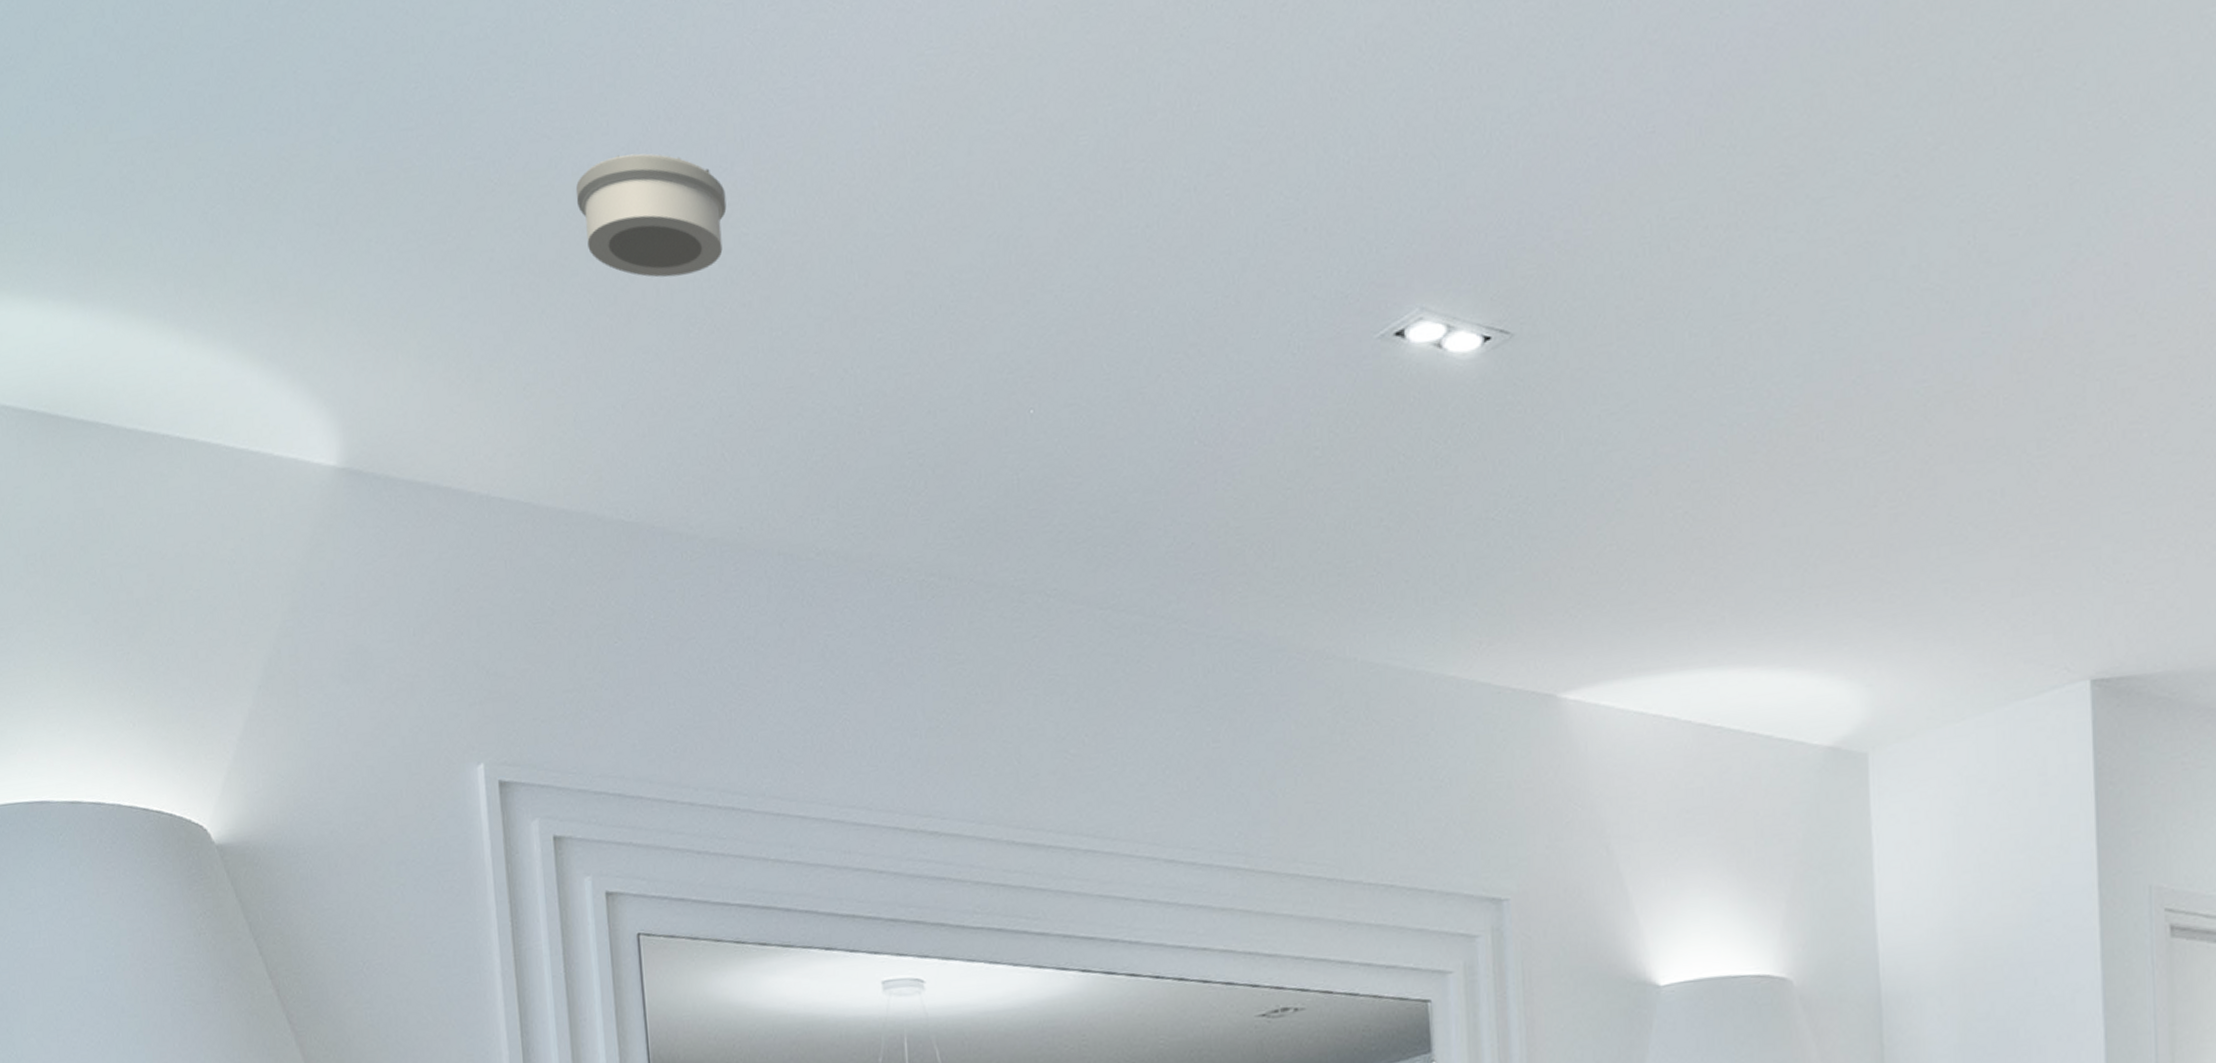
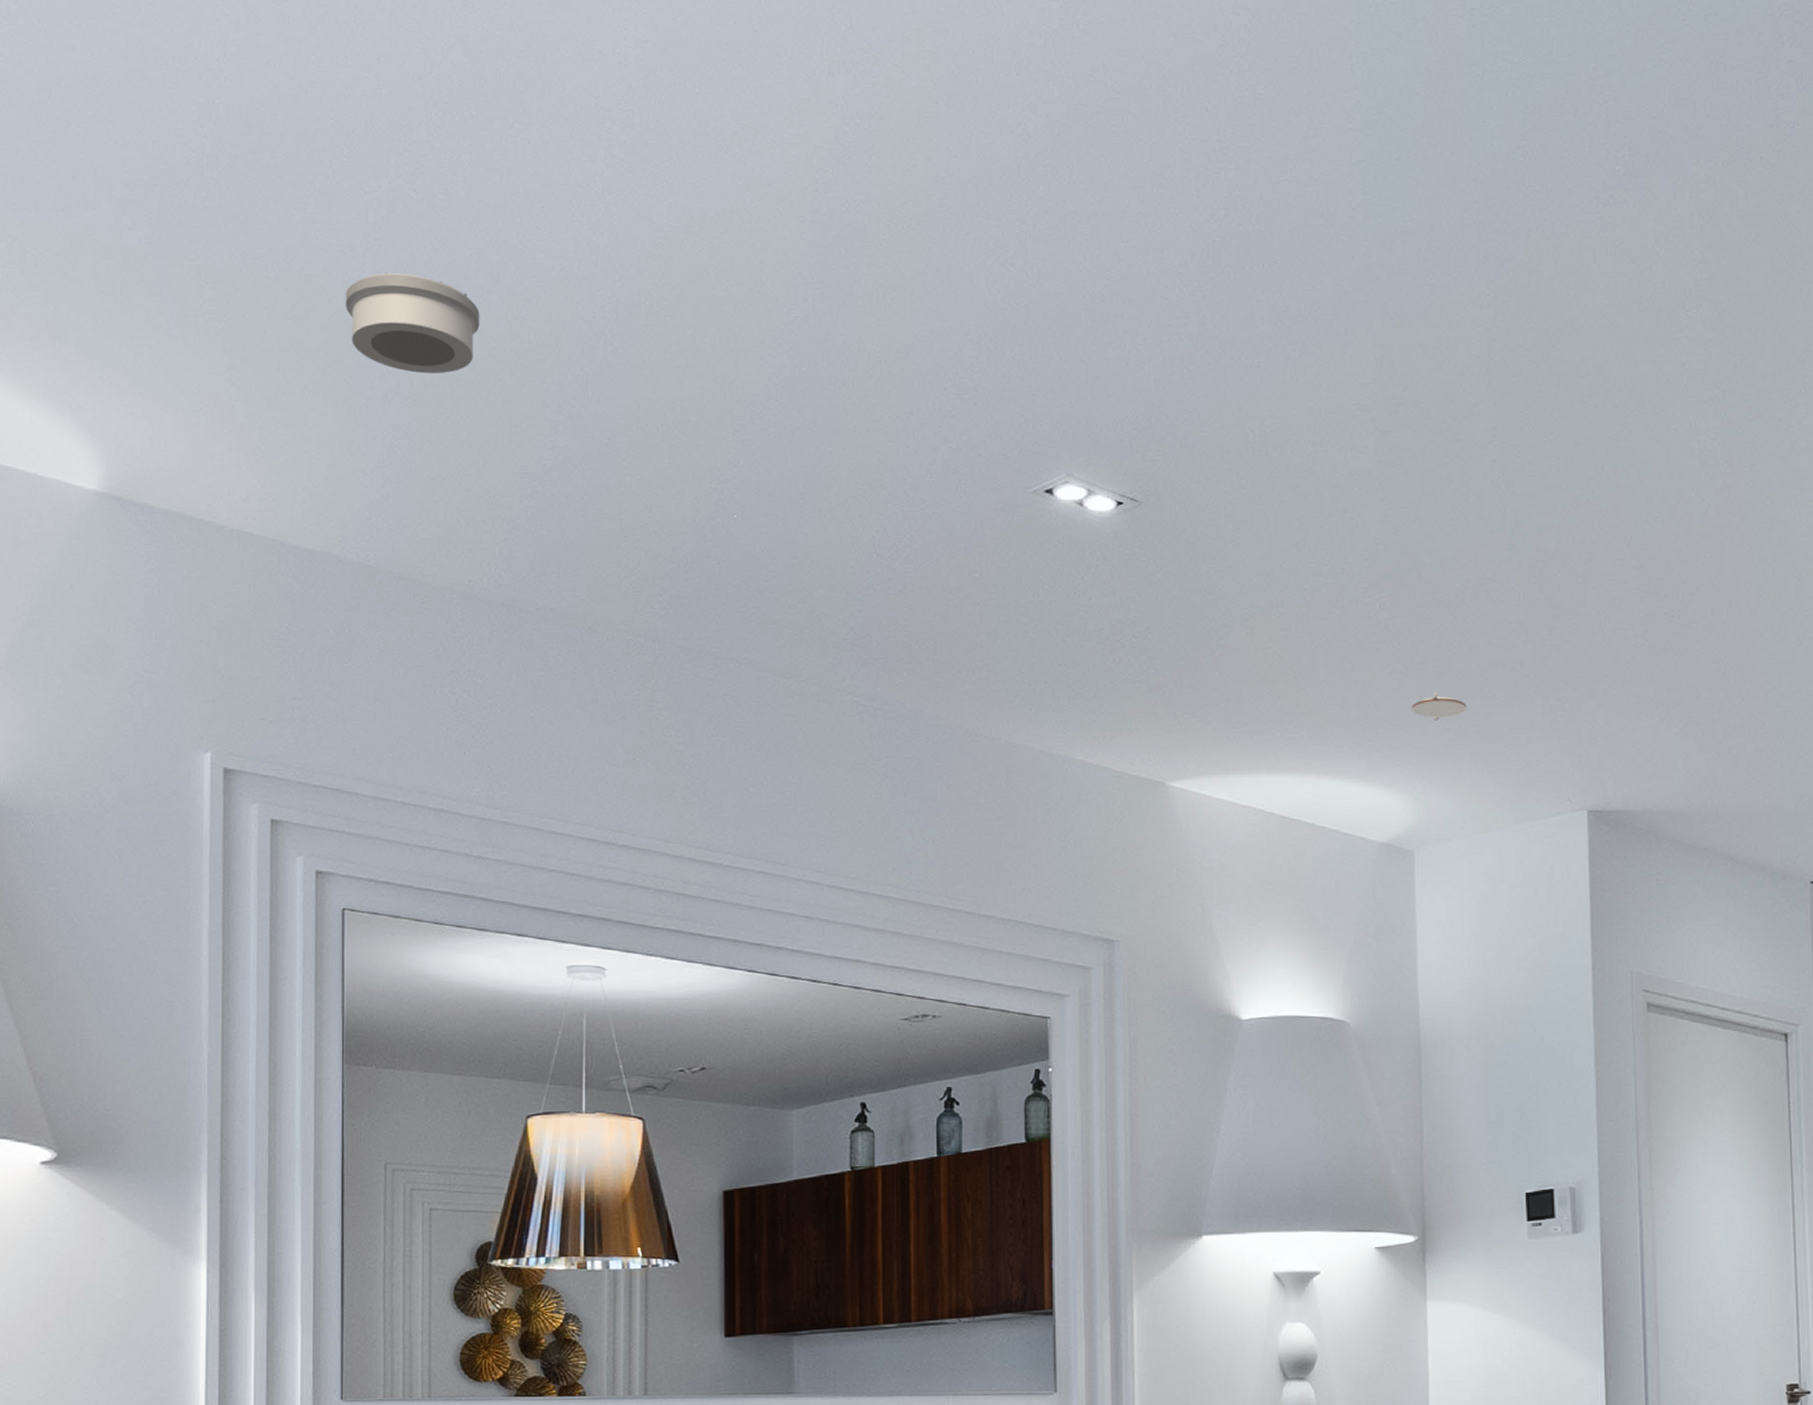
recessed light: none [1861,541,1932,581] -> present [1412,691,1467,721]

